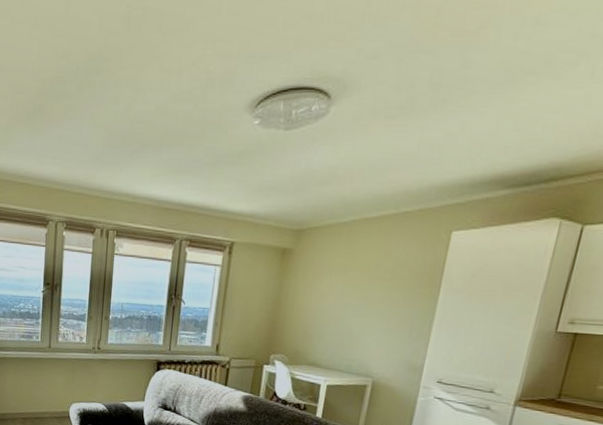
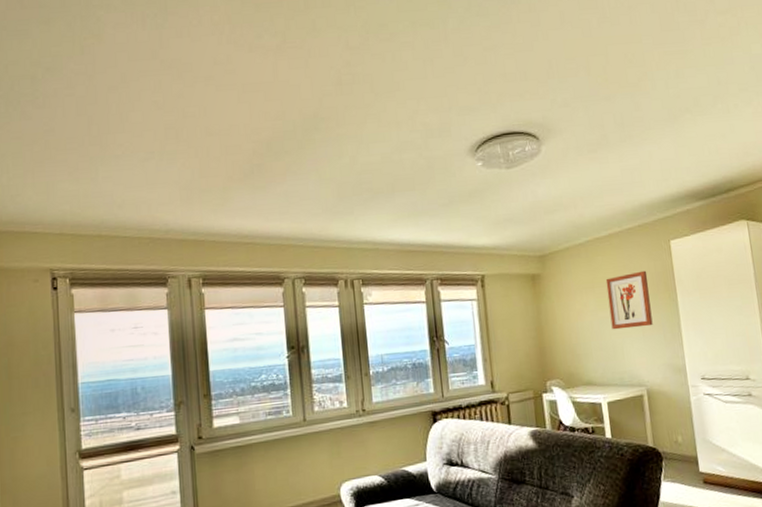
wall art: none [353,260,413,320] -> present [605,270,653,330]

